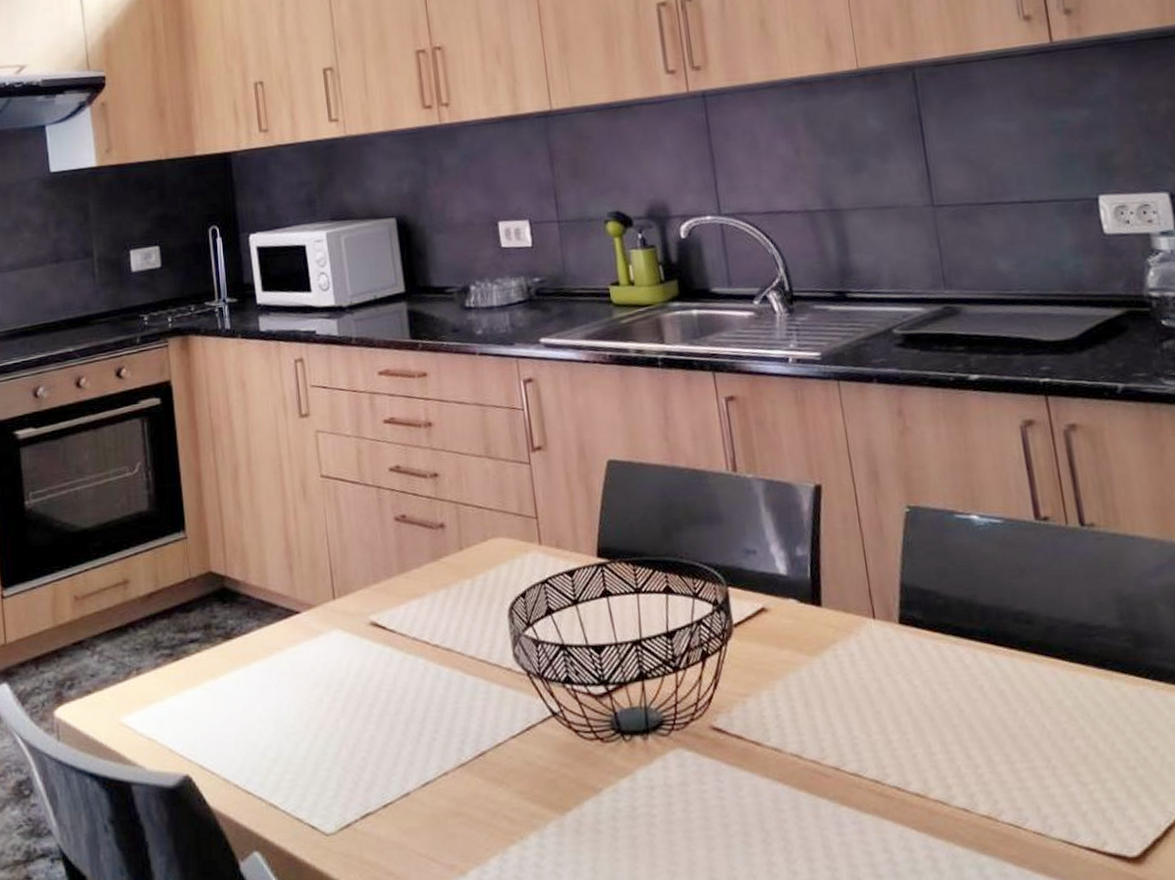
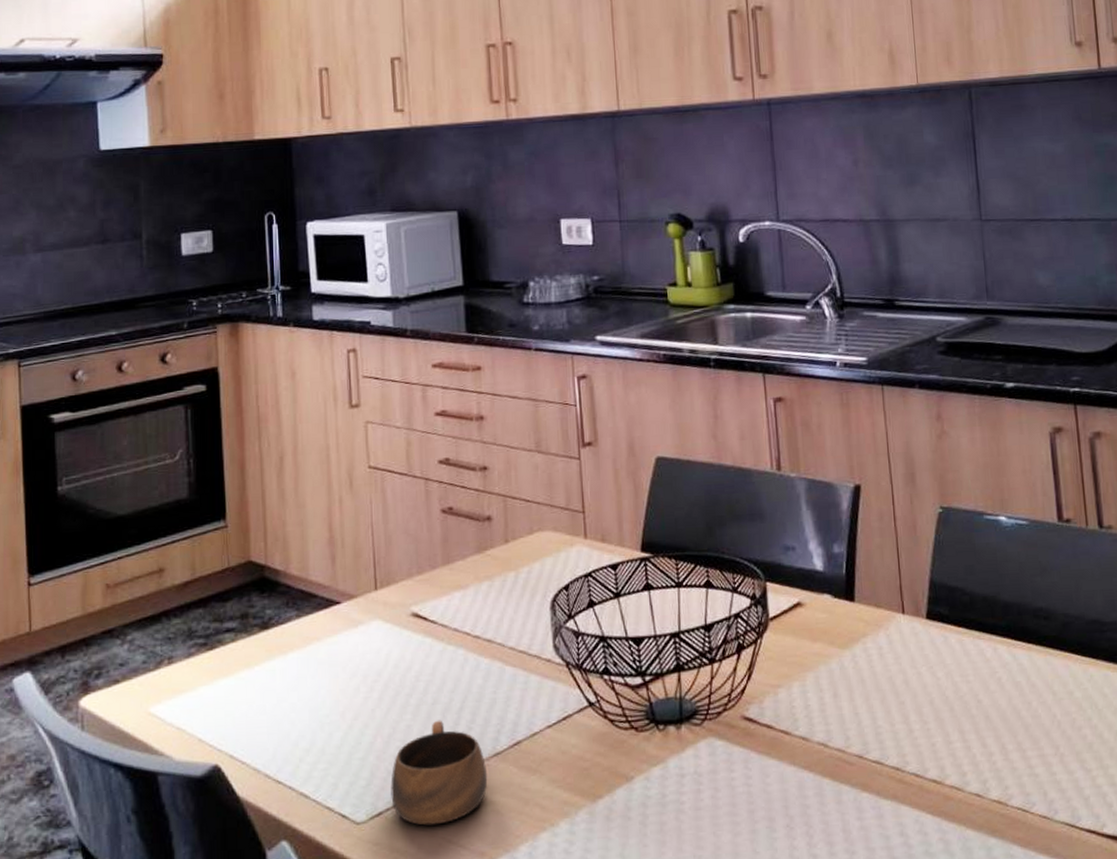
cup: none [357,730,454,838] -> present [390,720,488,826]

